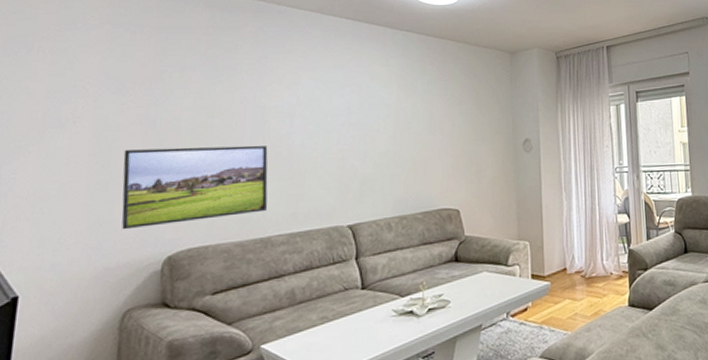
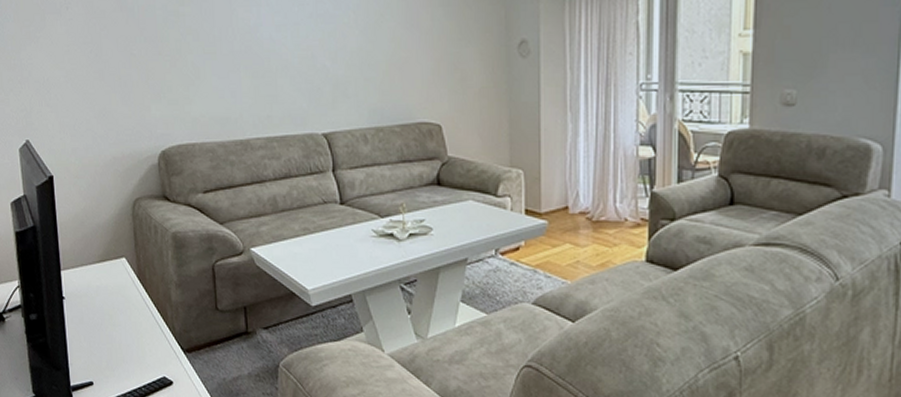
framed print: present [121,145,268,230] -> none [111,38,243,121]

